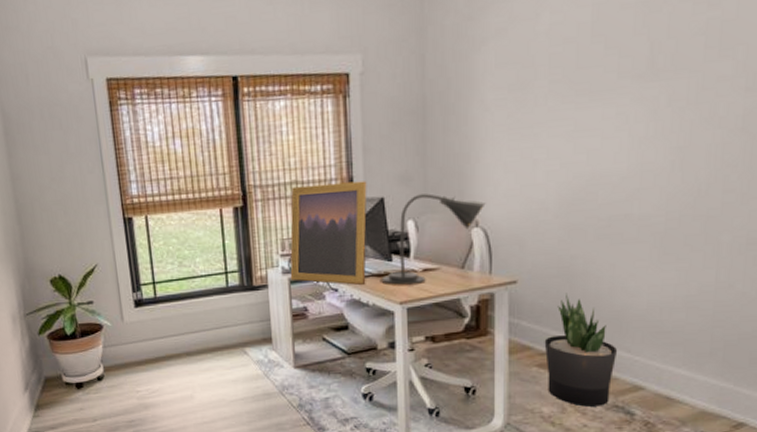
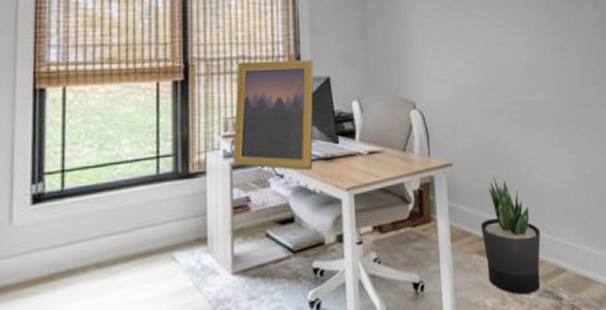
desk lamp: present [379,193,486,286] -> none [326,75,421,171]

